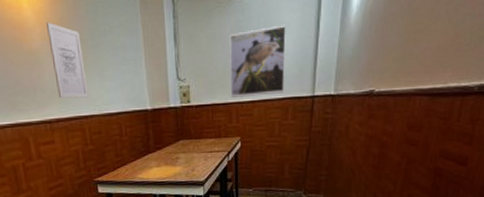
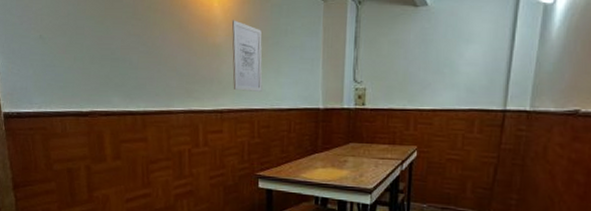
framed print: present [229,24,286,99] -> none [410,35,476,106]

